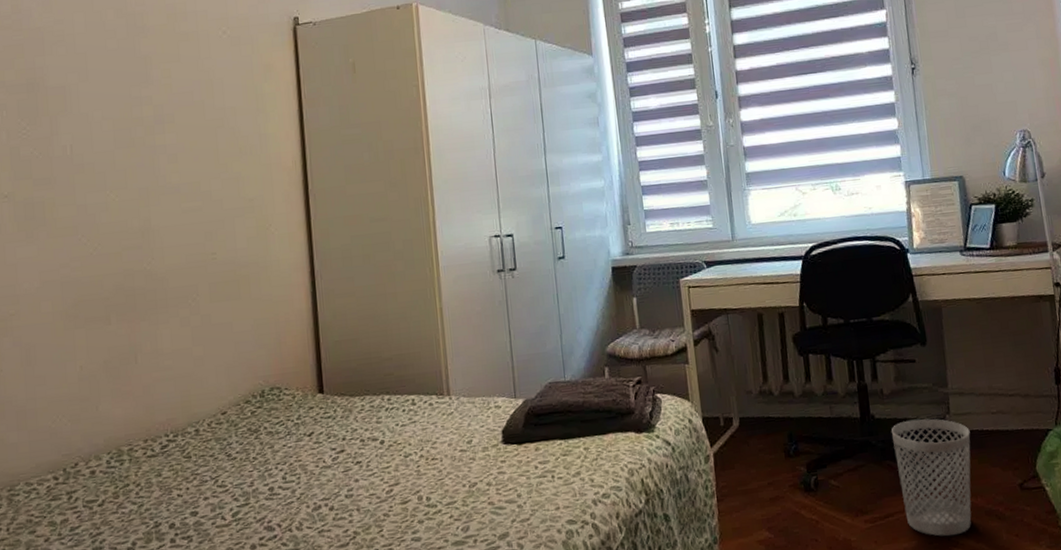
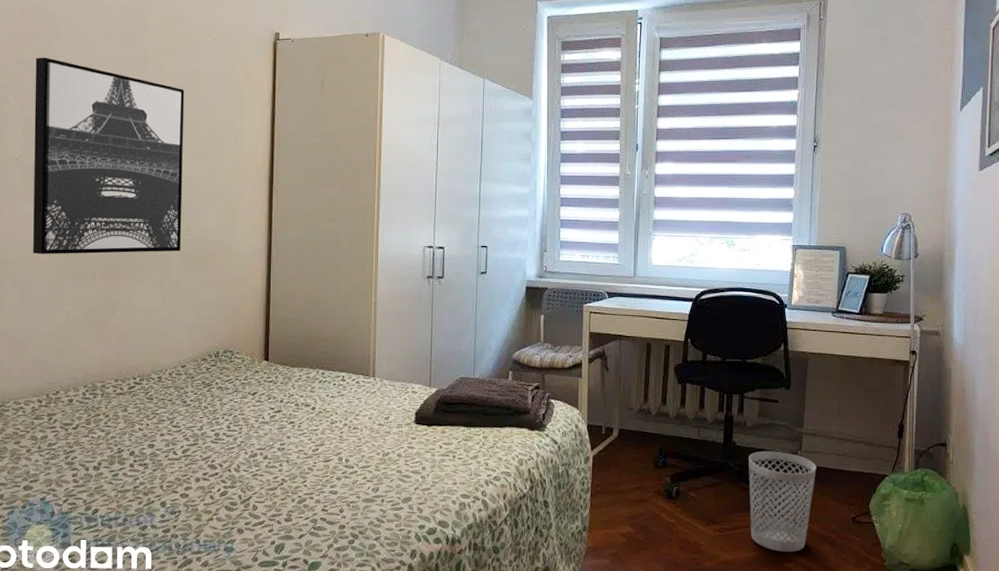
wall art: none [19,76,208,304] -> present [33,57,185,255]

